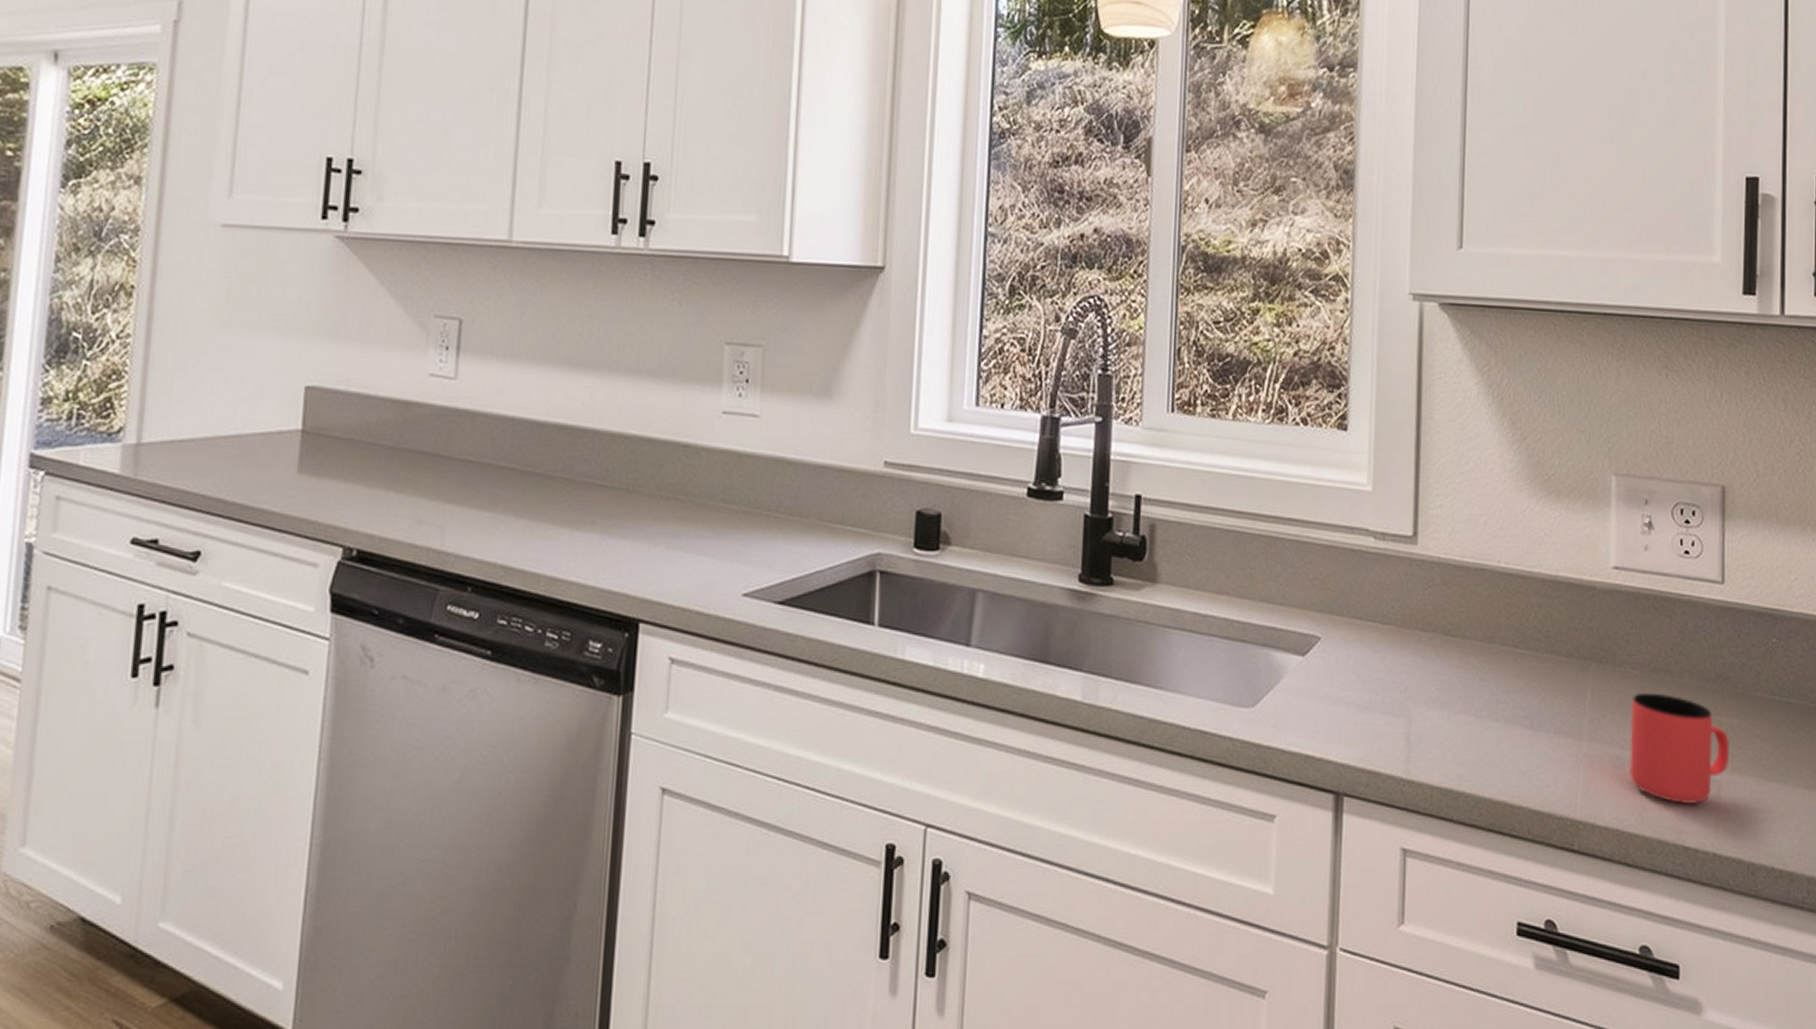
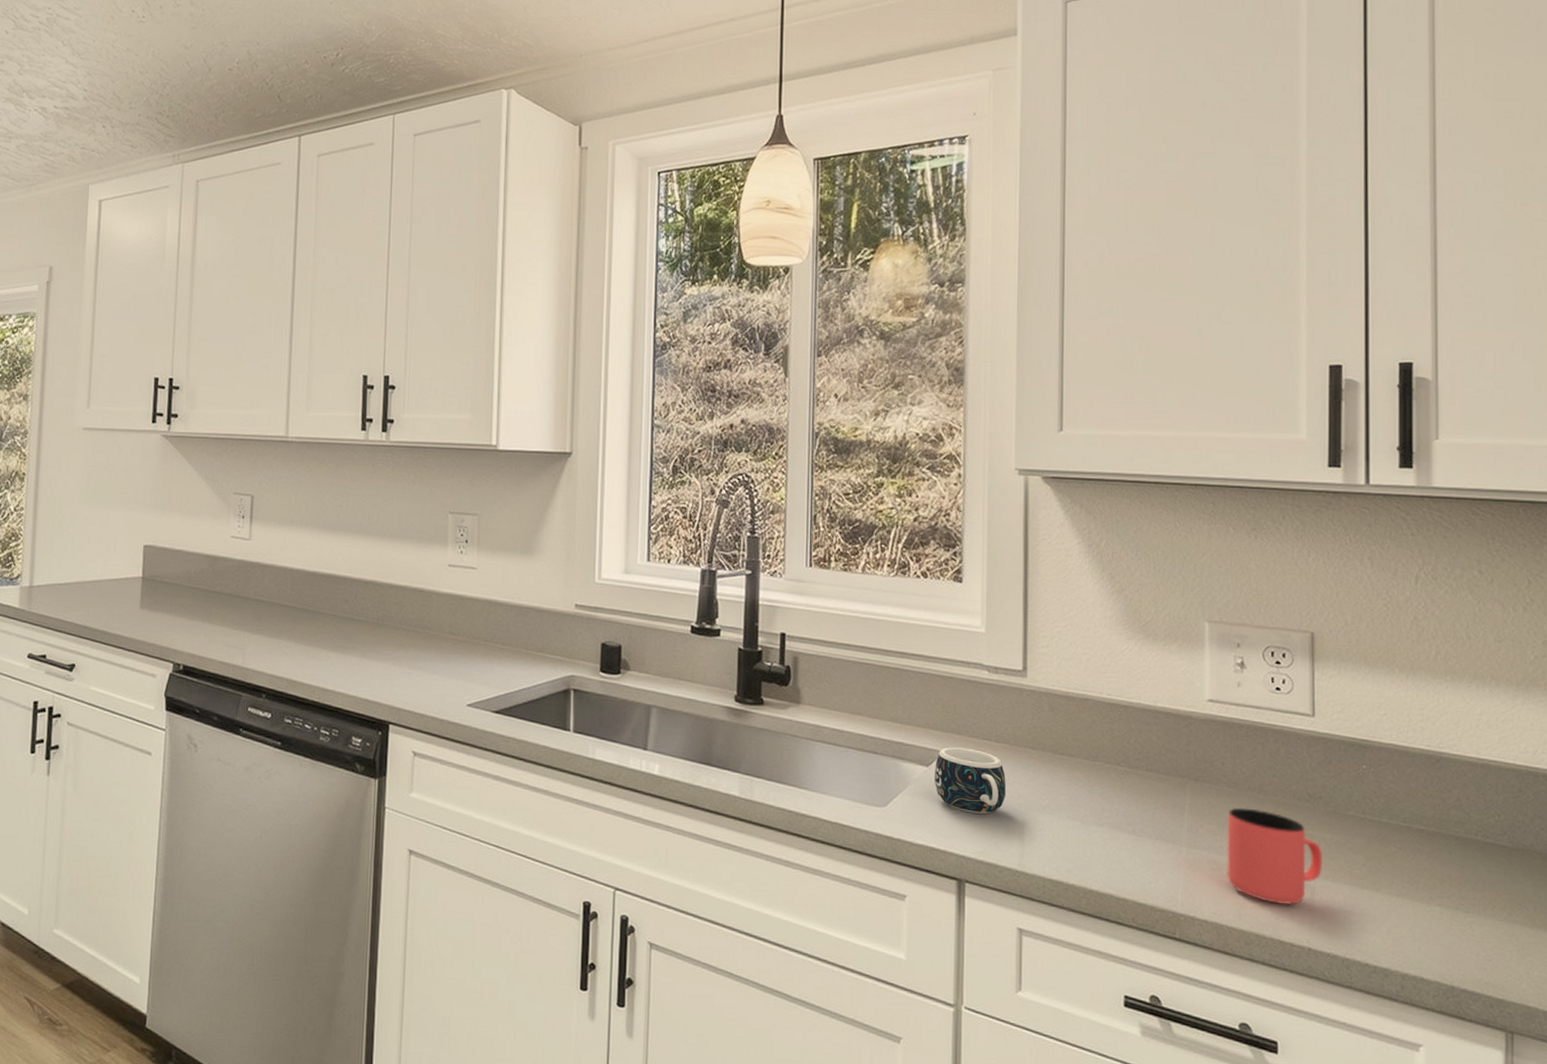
mug: none [1311,631,1392,711] -> present [934,747,1006,814]

